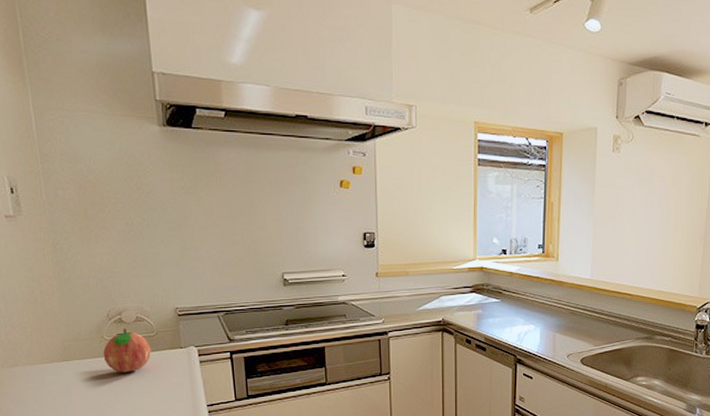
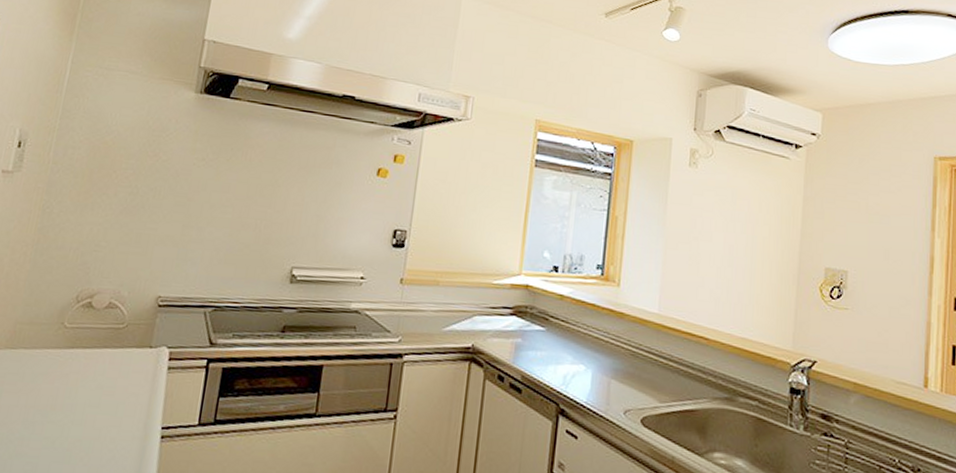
fruit: present [103,328,151,373] -> none [55,314,115,373]

